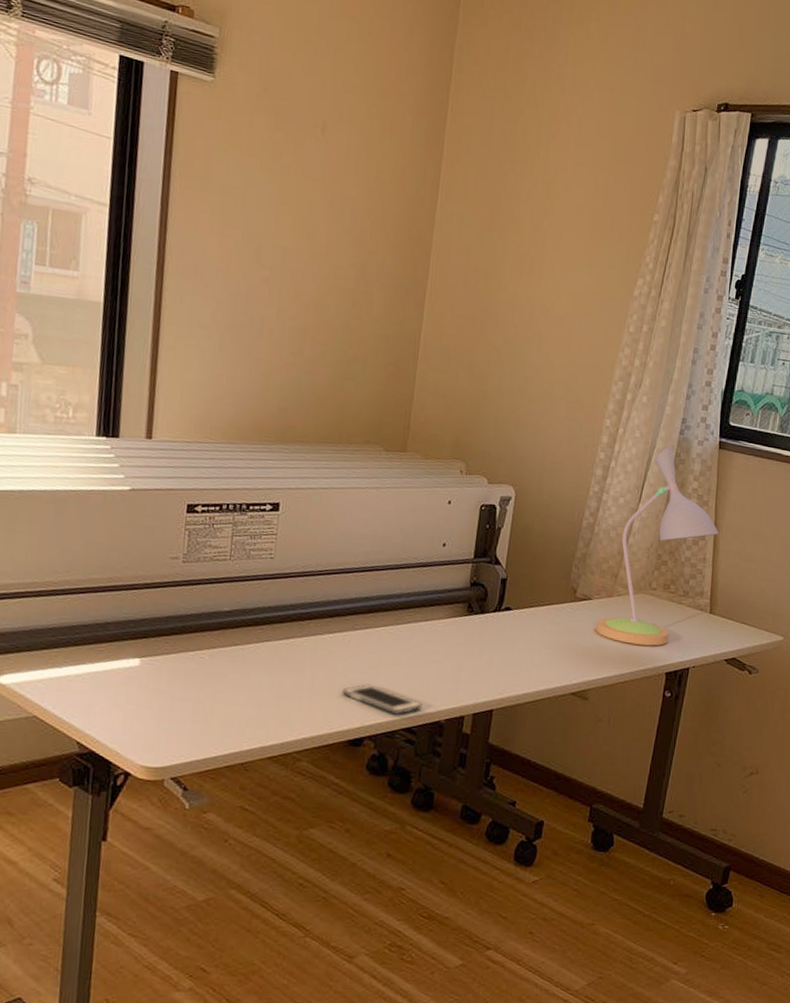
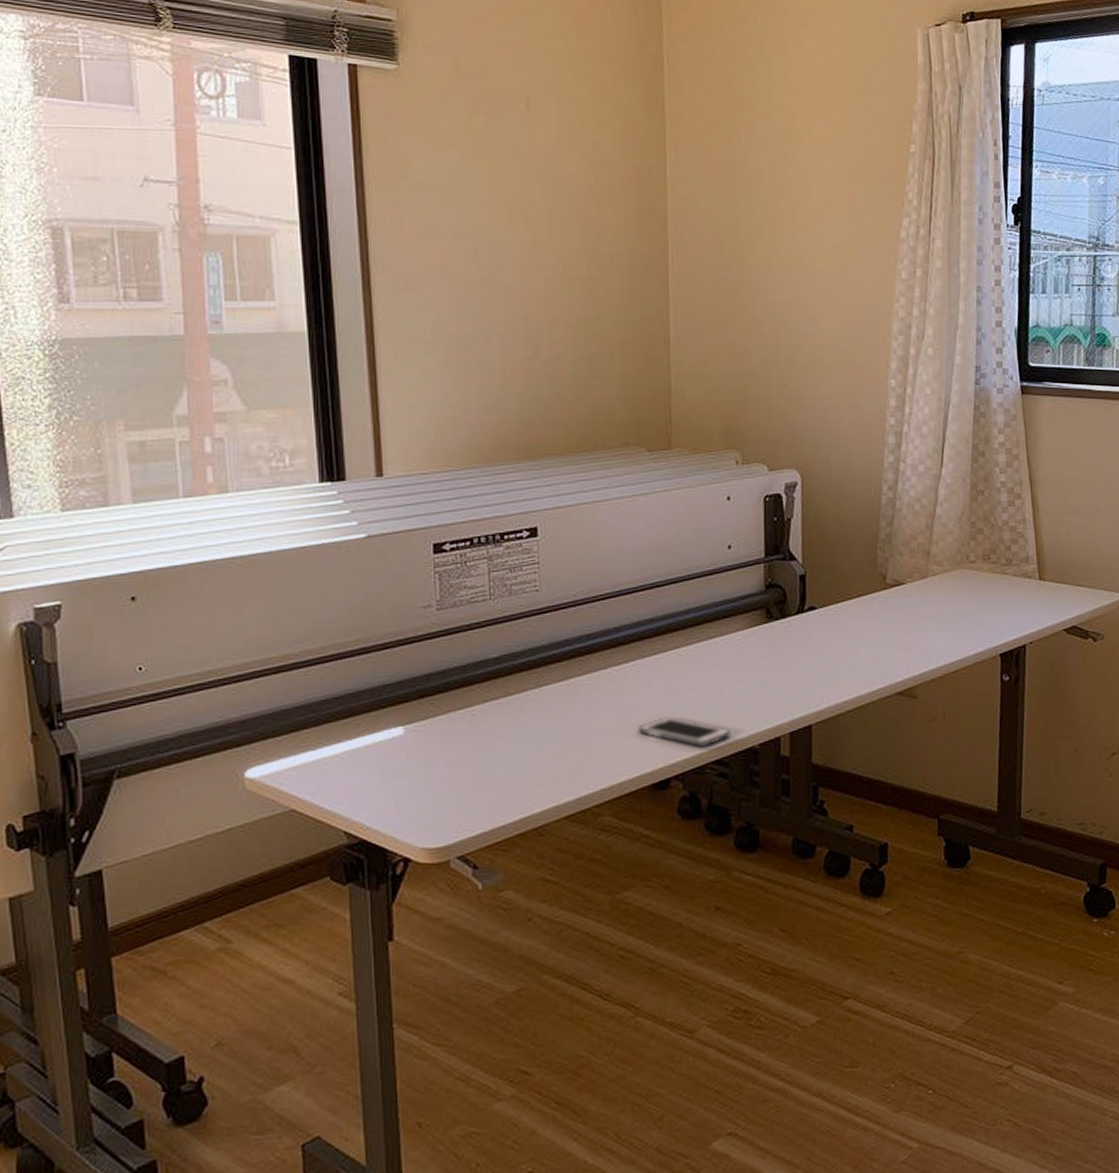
desk lamp: present [596,446,719,646] -> none [914,399,1036,628]

